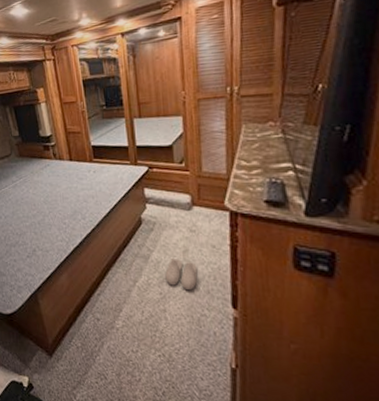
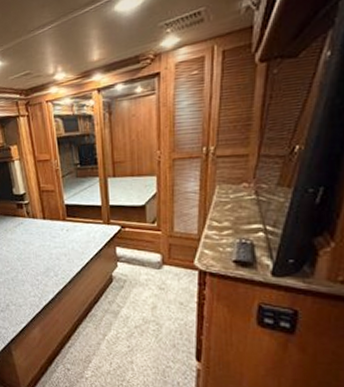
slippers: present [165,259,198,290] -> none [133,315,165,343]

